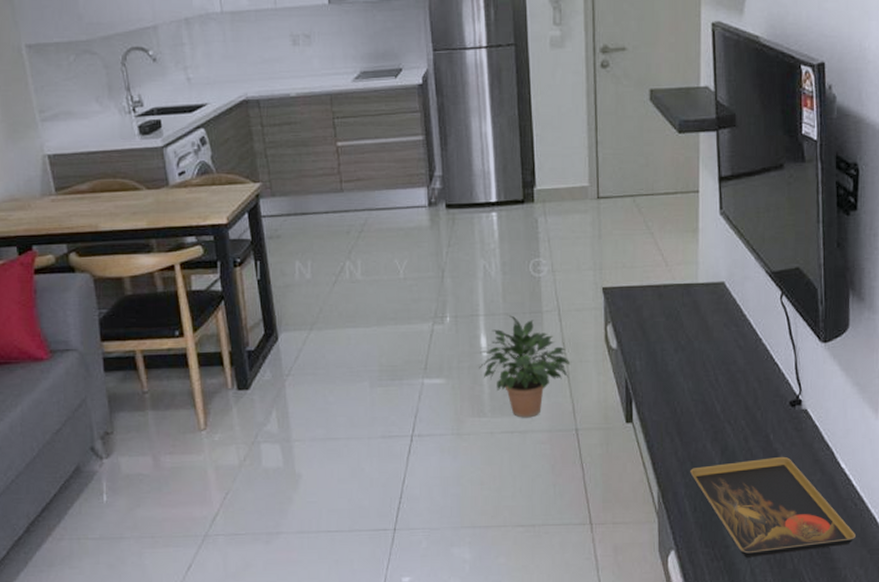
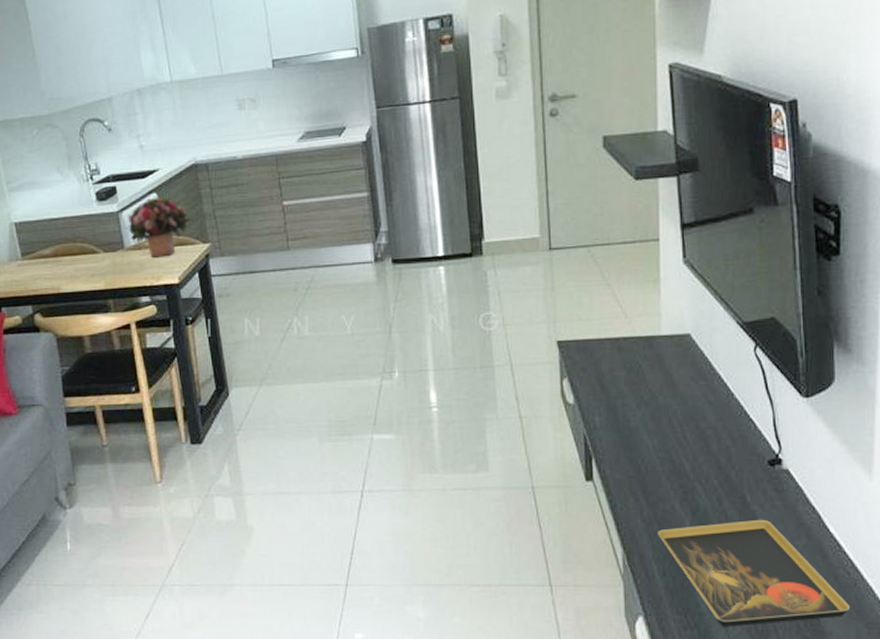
bouquet: none [171,131,241,196] -> present [126,196,191,258]
potted plant: present [479,315,571,418] -> none [429,370,525,475]

